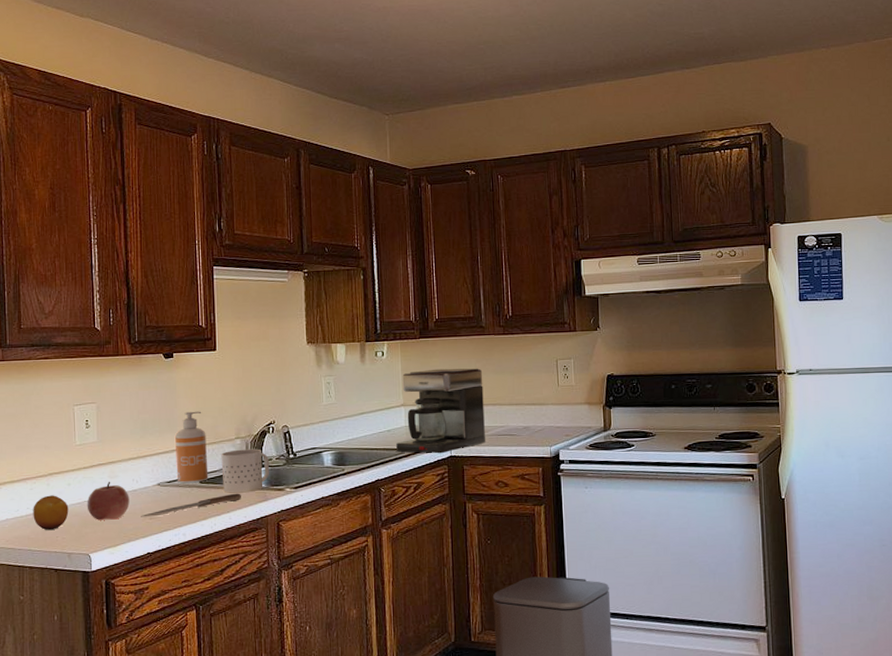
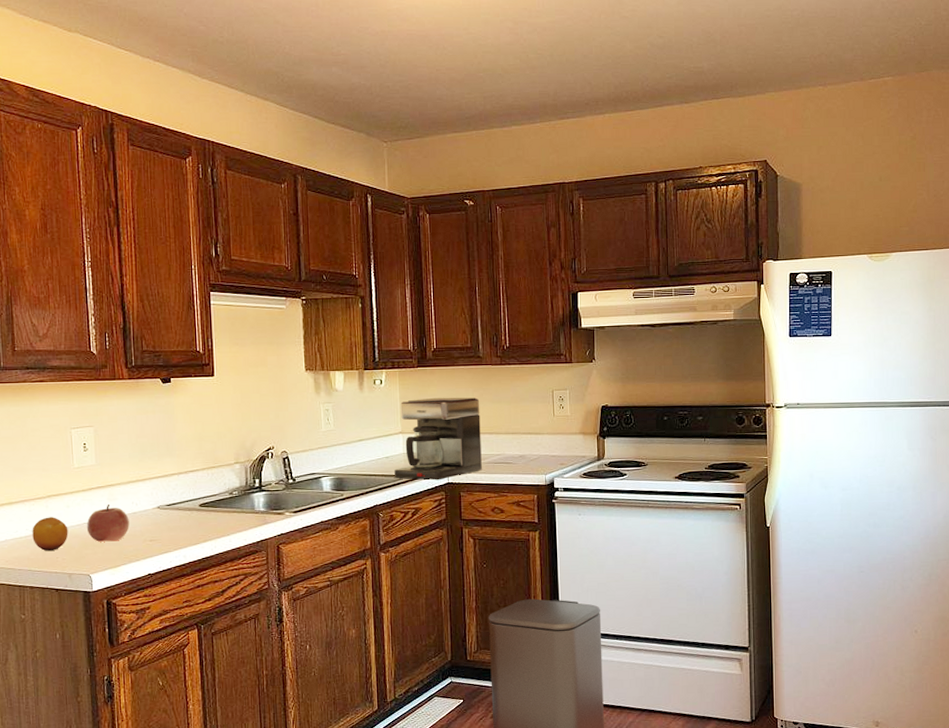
knife: present [141,493,241,517] -> none [141,516,241,539]
soap dispenser: present [175,411,209,484] -> none [174,436,208,507]
mug: present [221,448,270,494] -> none [220,473,270,518]

